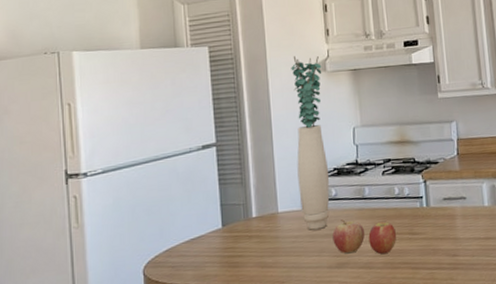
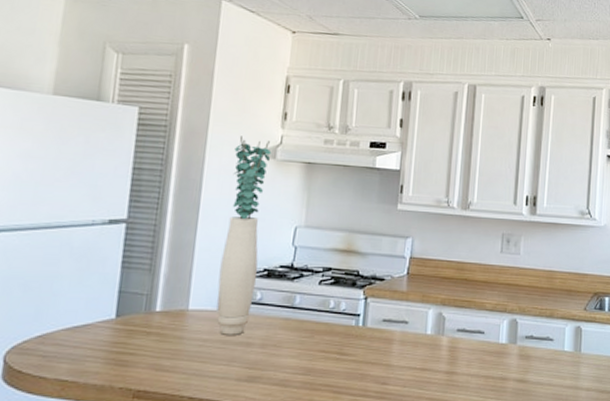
fruit: present [332,219,365,253] -> none [247,328,288,366]
fruit: present [368,221,396,255] -> none [289,335,323,373]

